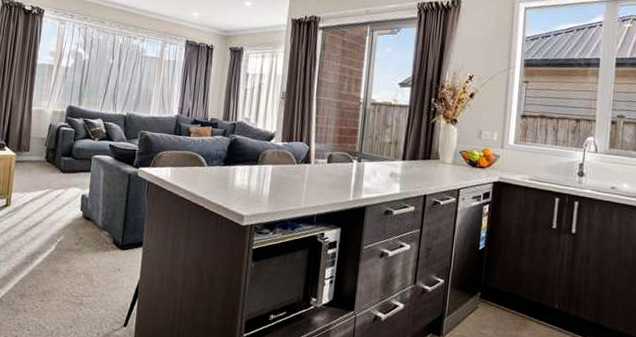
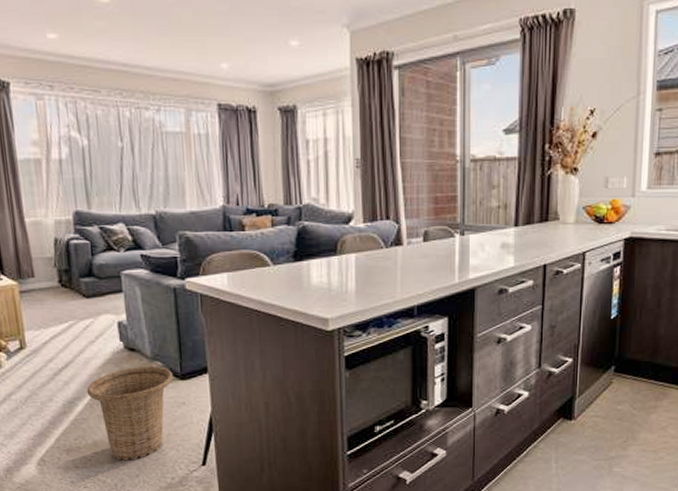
basket: none [47,233,116,313] -> present [86,366,174,461]

